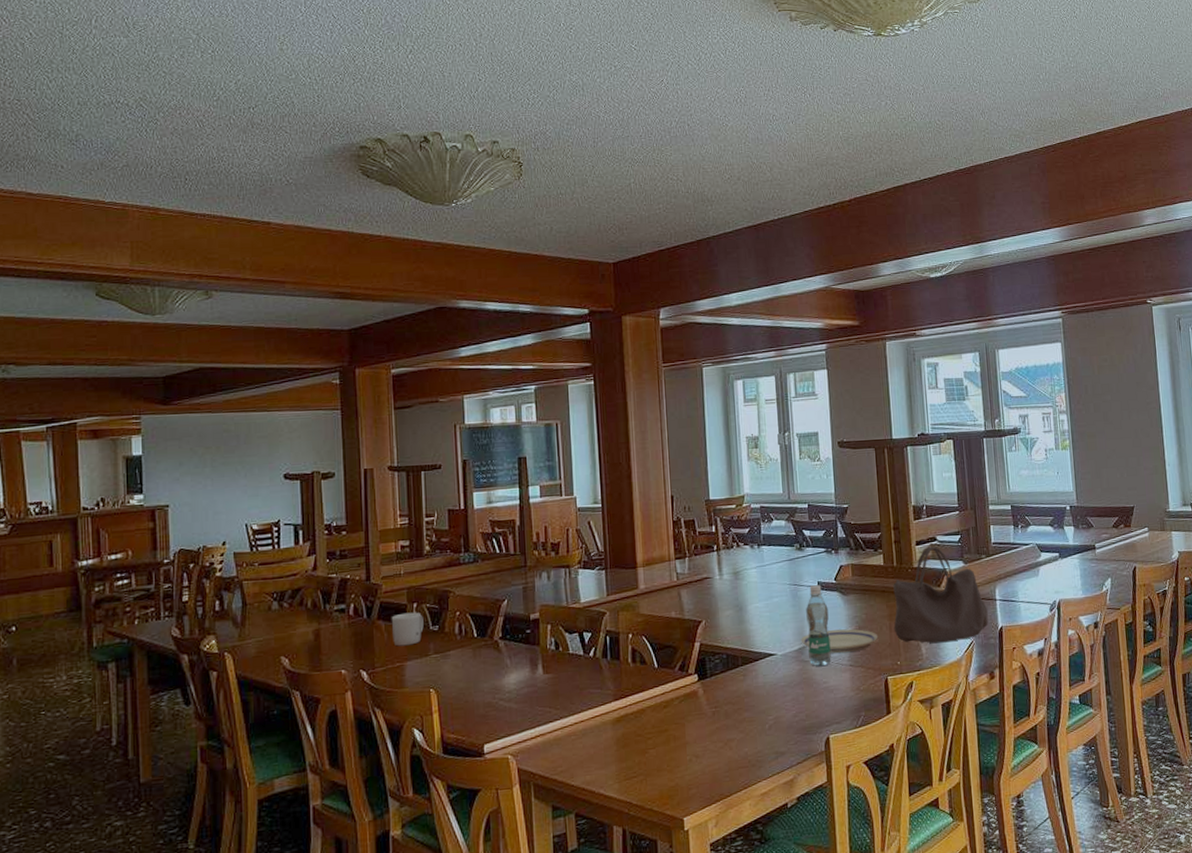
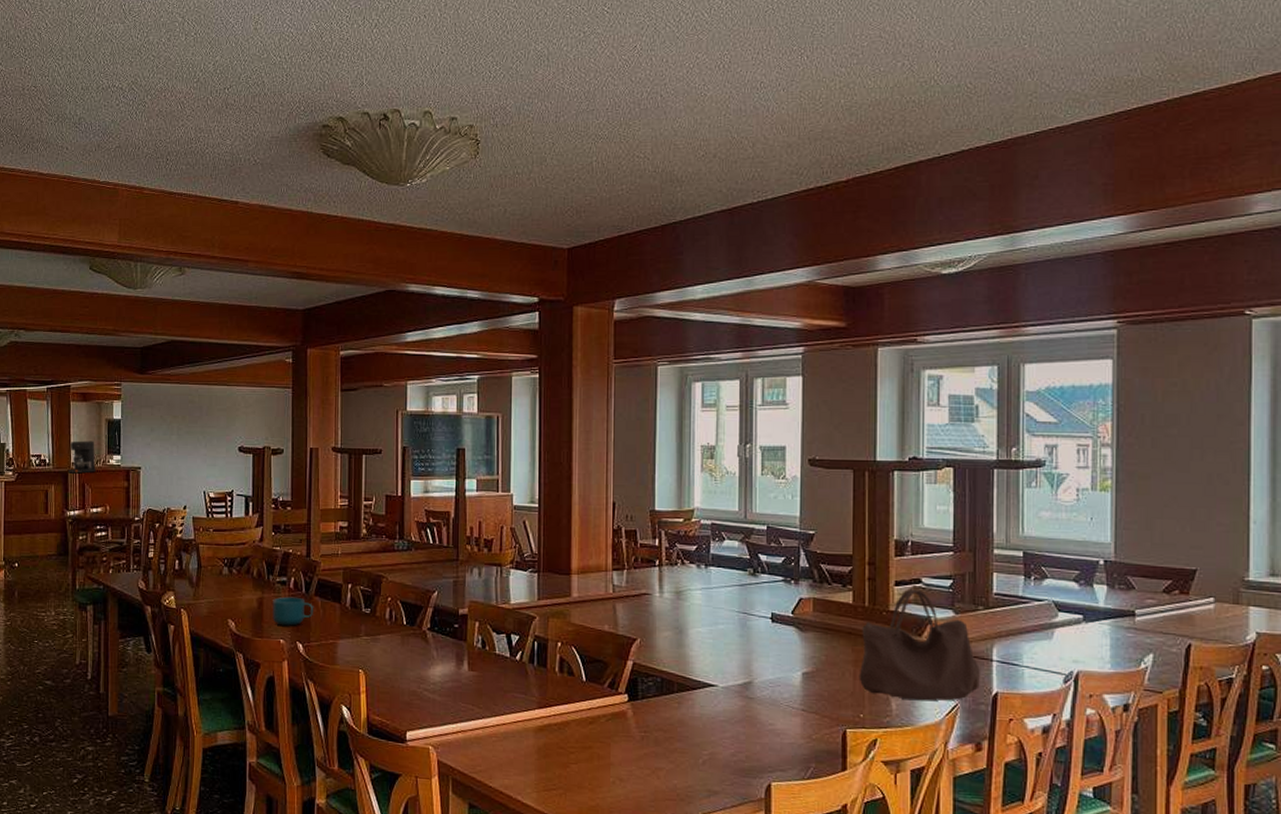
coffee maker: none [78,481,113,519] -> present [68,440,96,474]
cup: none [330,623,378,656] -> present [271,596,314,627]
mug: present [391,612,424,646] -> none [327,592,357,625]
plate: present [800,629,878,654] -> none [746,668,838,696]
bottle: present [806,585,831,666] -> none [755,616,781,706]

